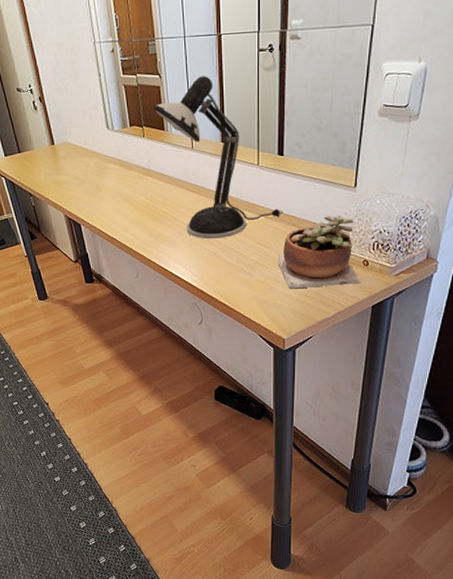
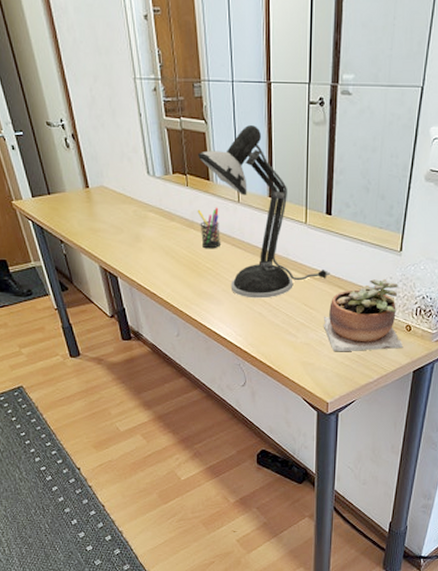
pen holder: none [153,155,176,195] -> present [197,207,220,249]

